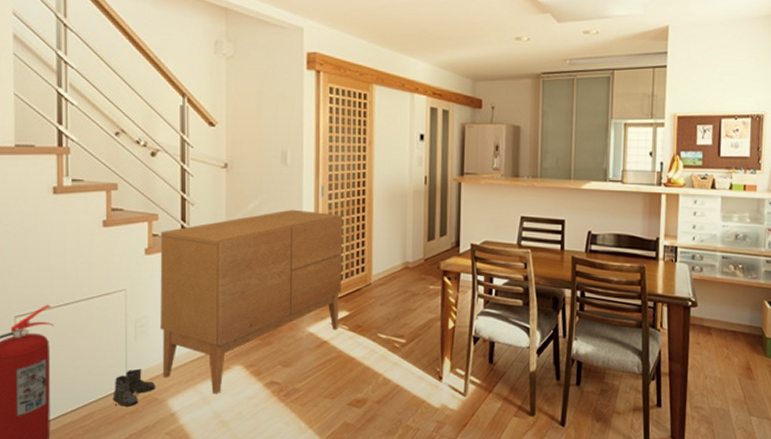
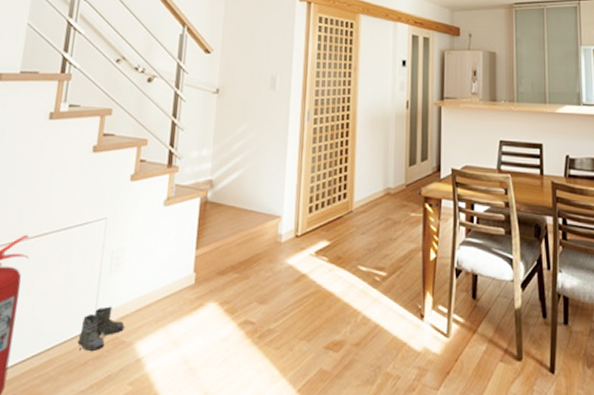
sideboard: present [160,209,343,394] -> none [132,134,327,336]

